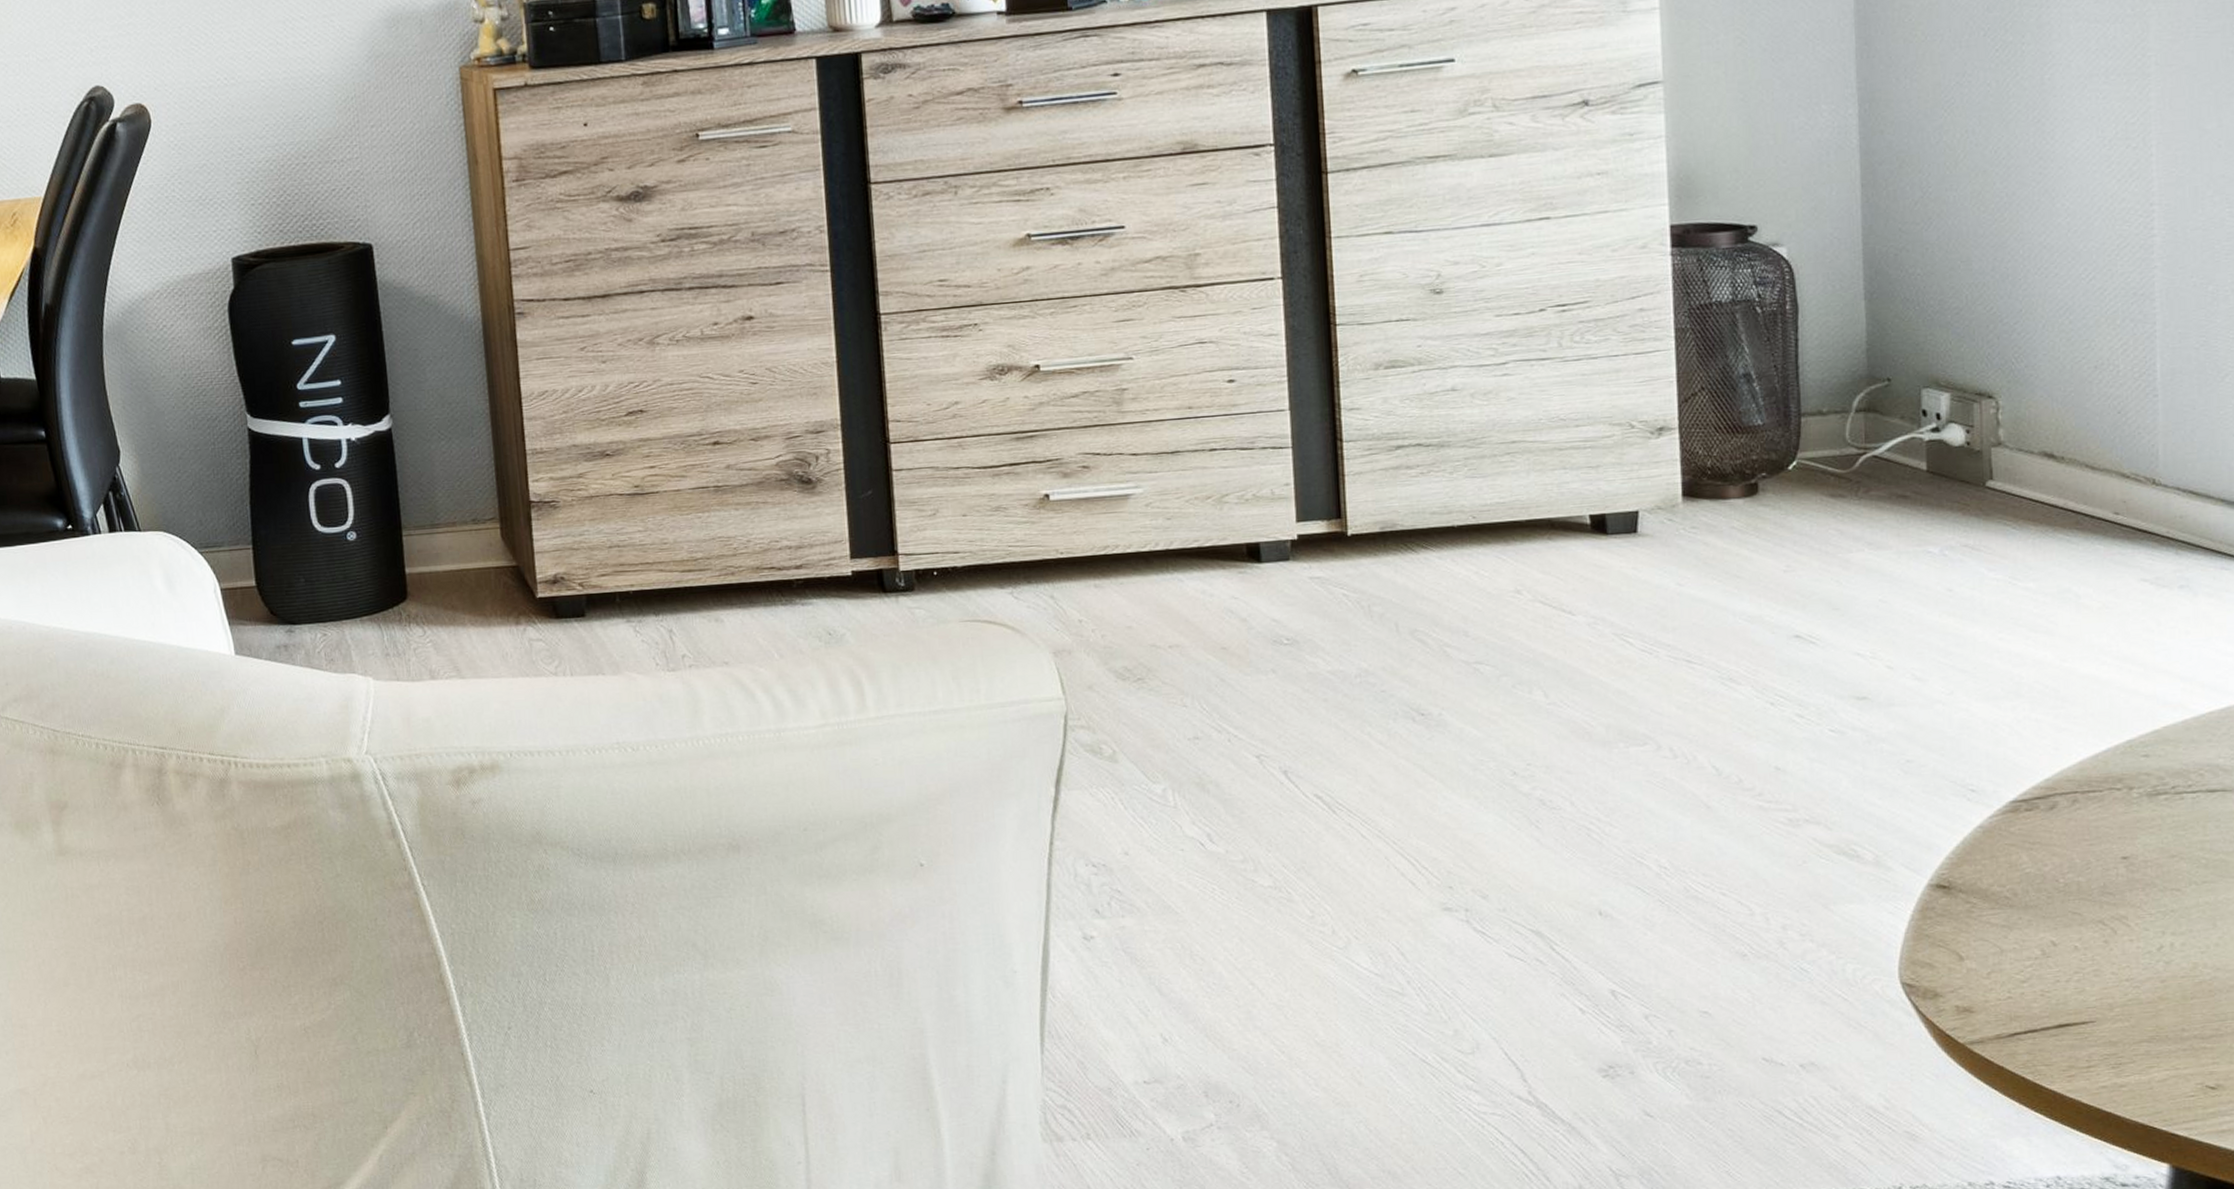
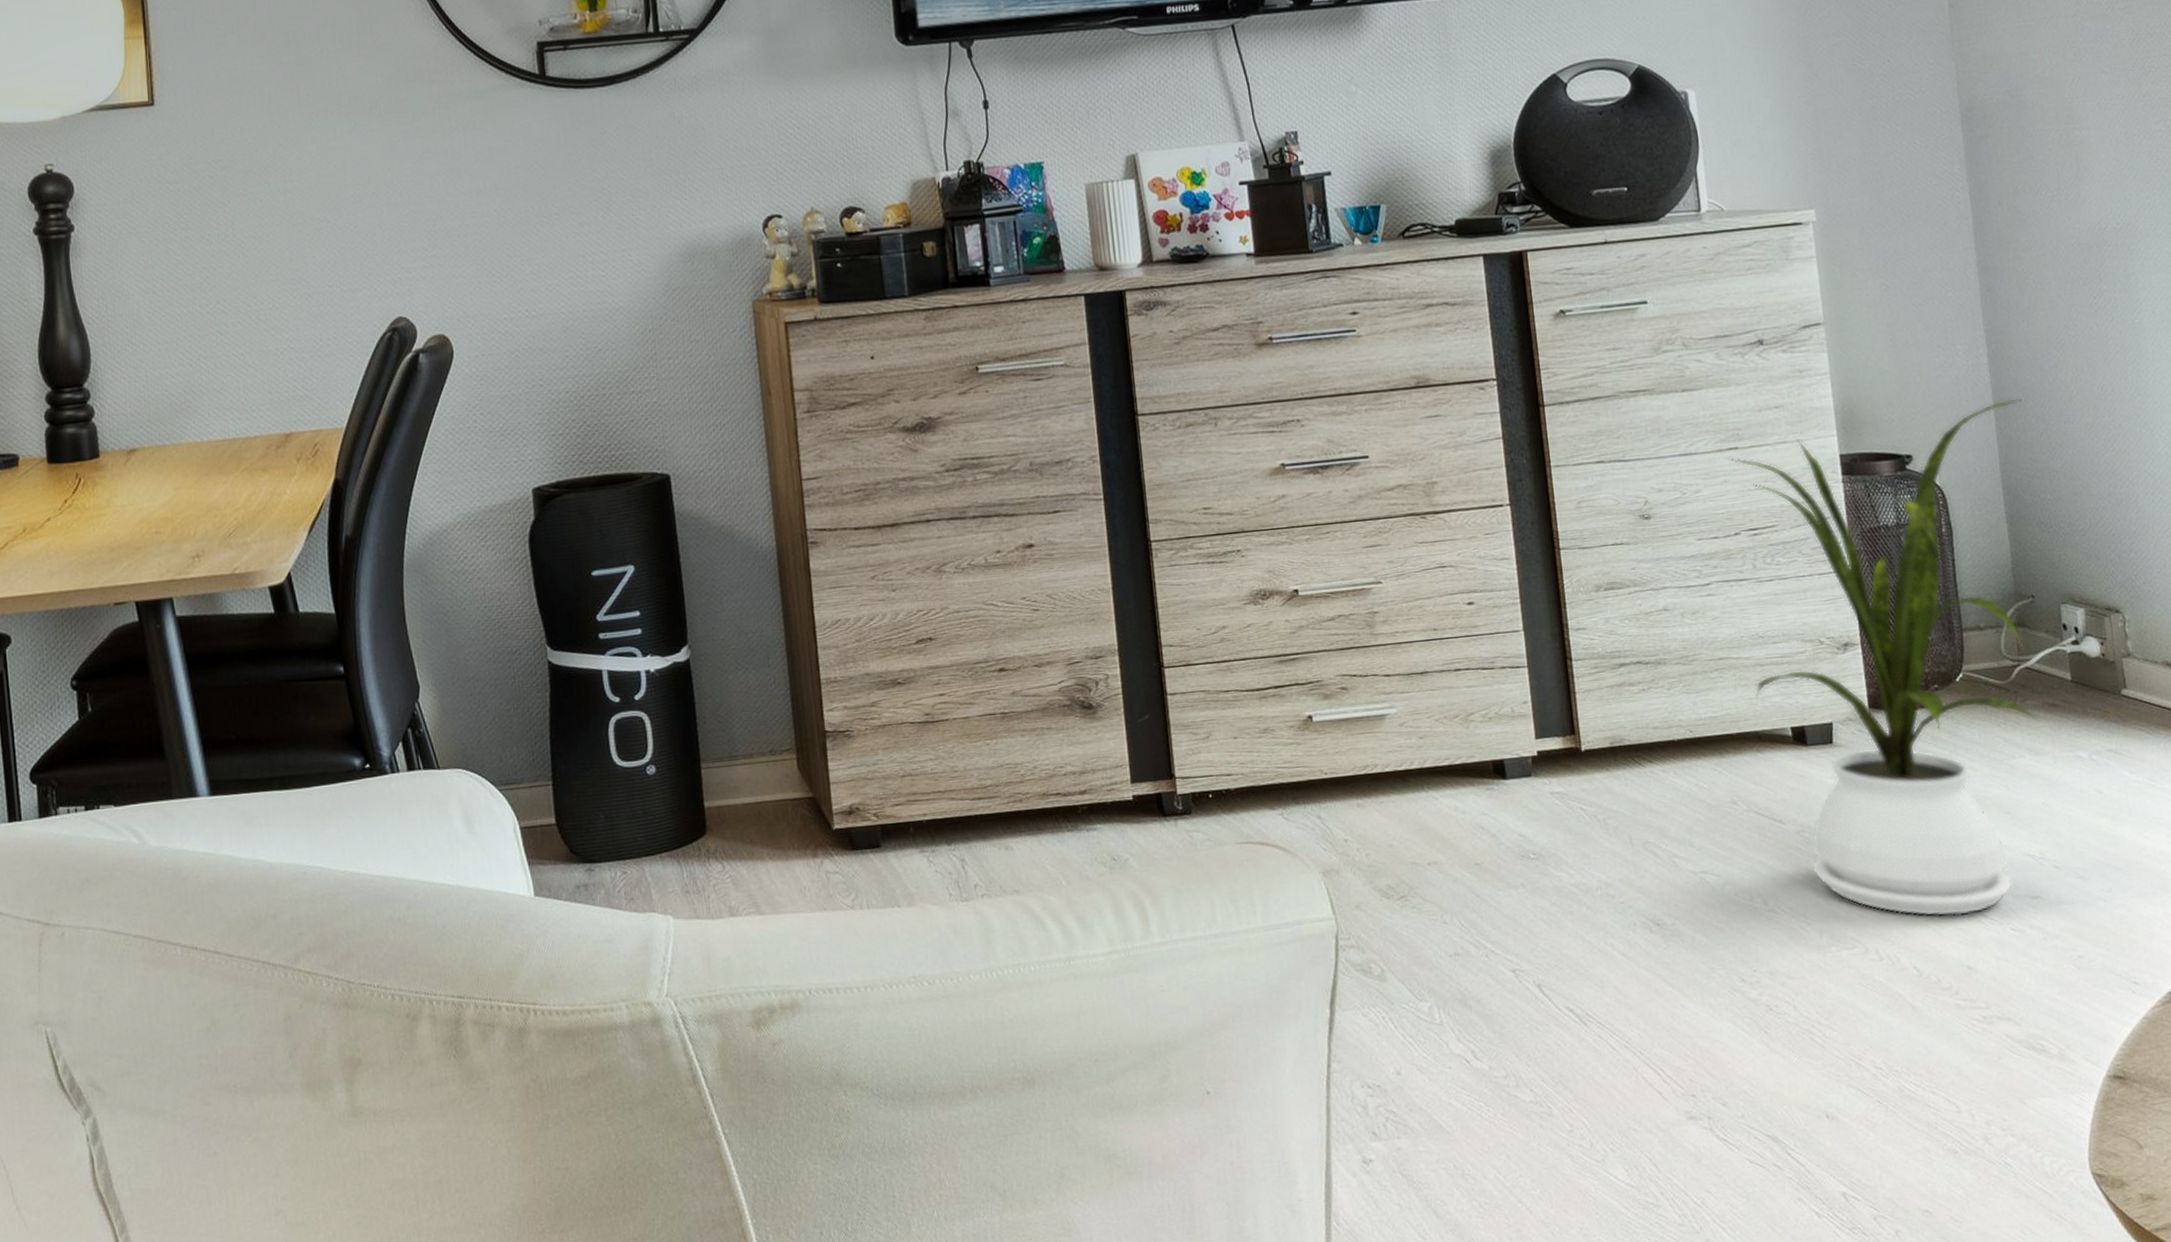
house plant: none [1539,163,1896,716] -> present [1729,398,2044,917]

